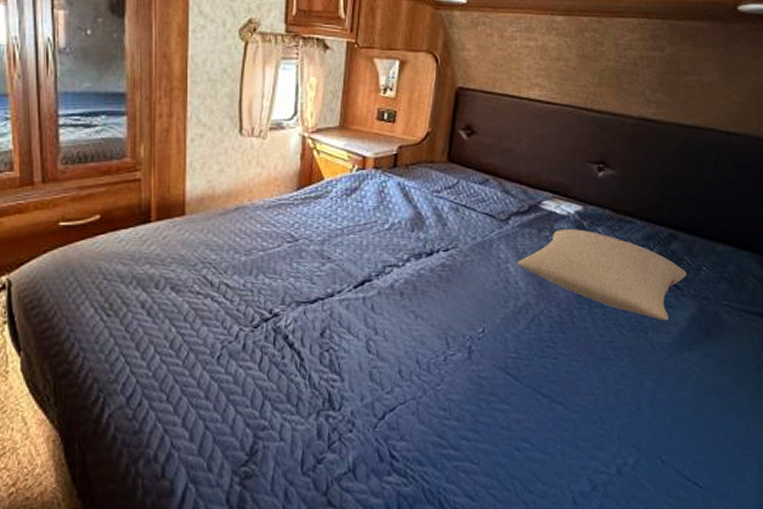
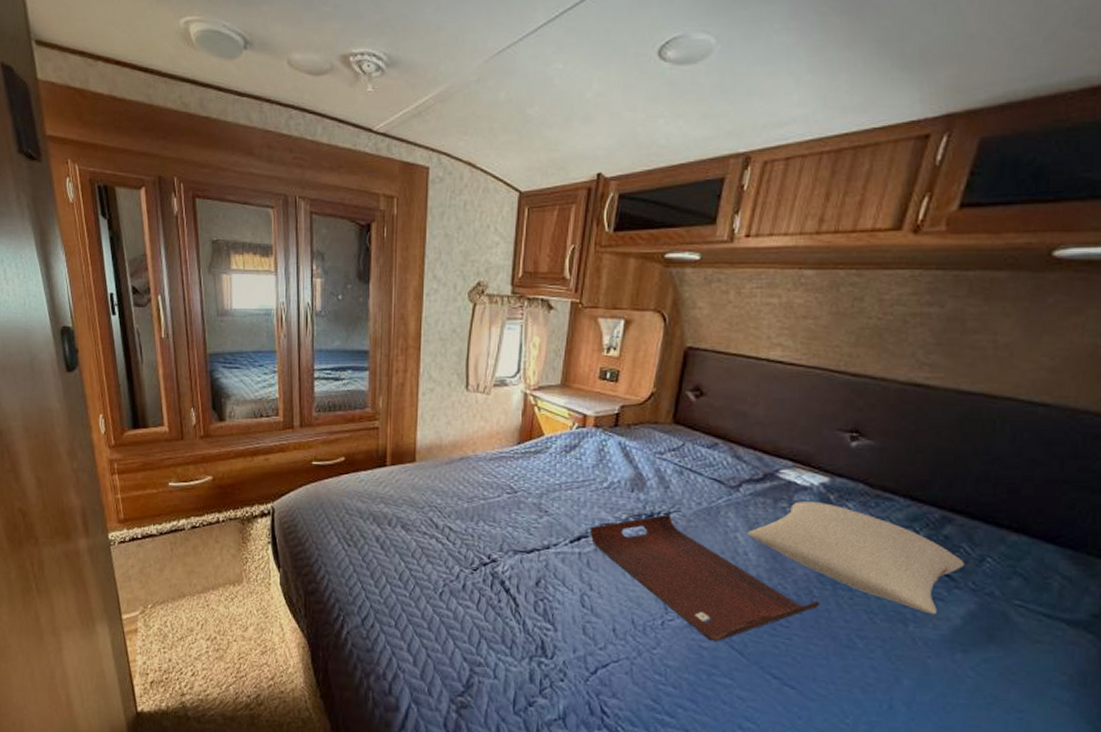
serving tray: none [373,250,580,370] -> present [590,513,821,642]

